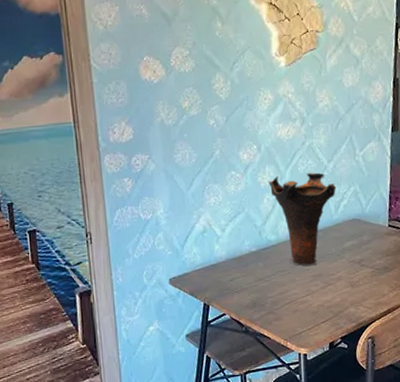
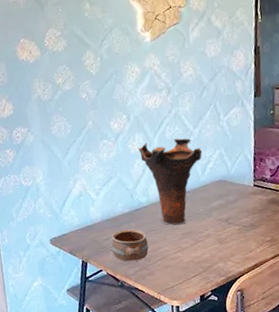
pottery: none [235,270,276,305] -> present [111,229,149,262]

